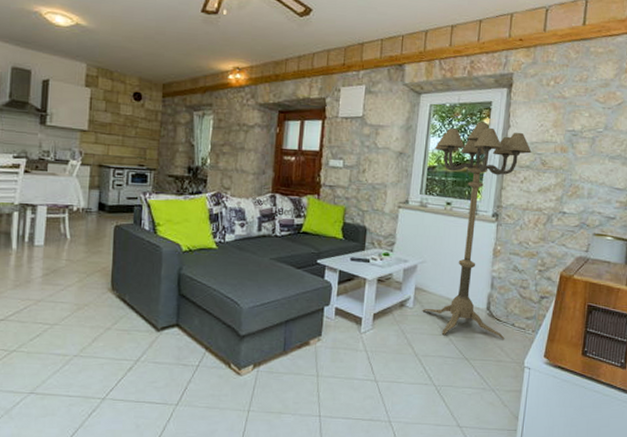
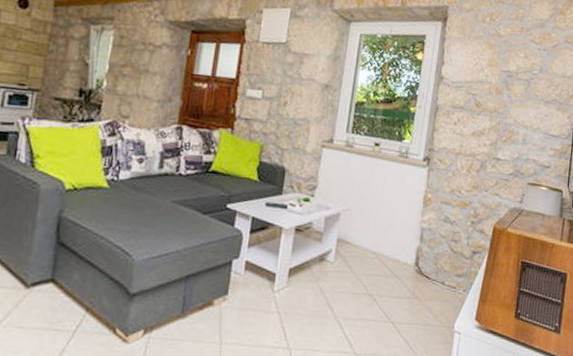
floor lamp: present [422,121,532,339] -> none [344,56,466,299]

